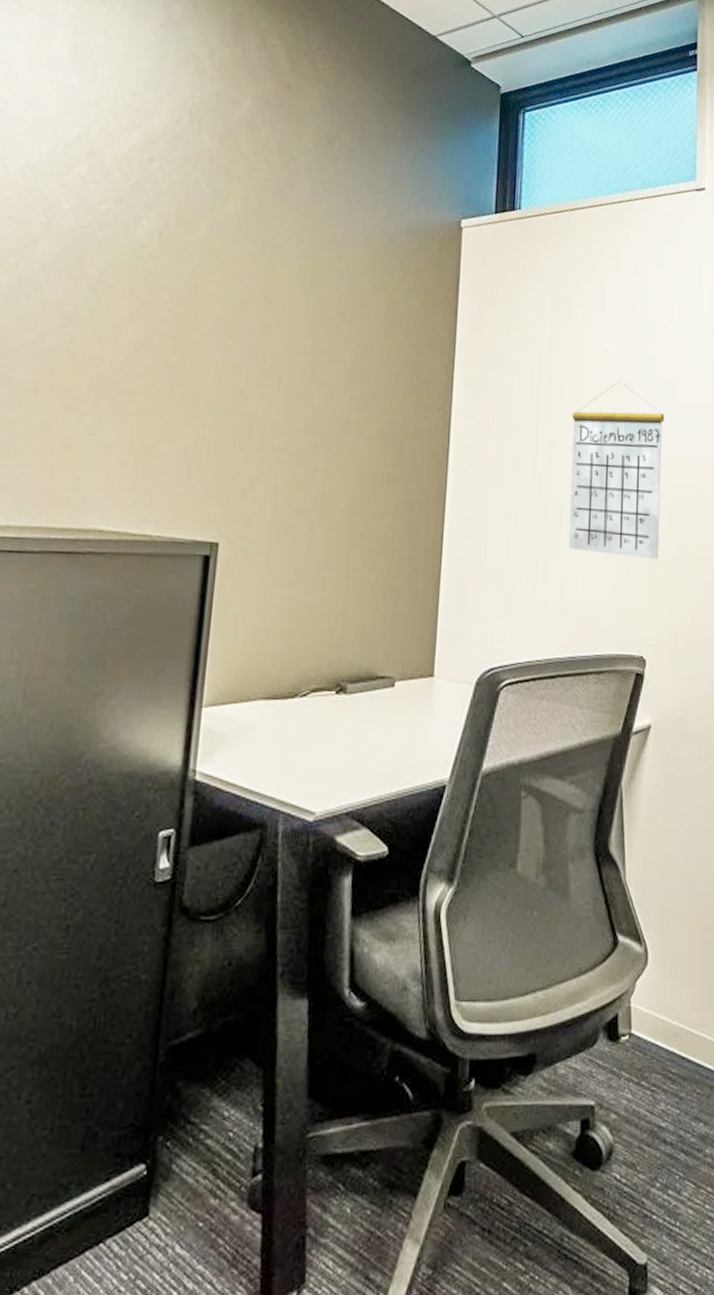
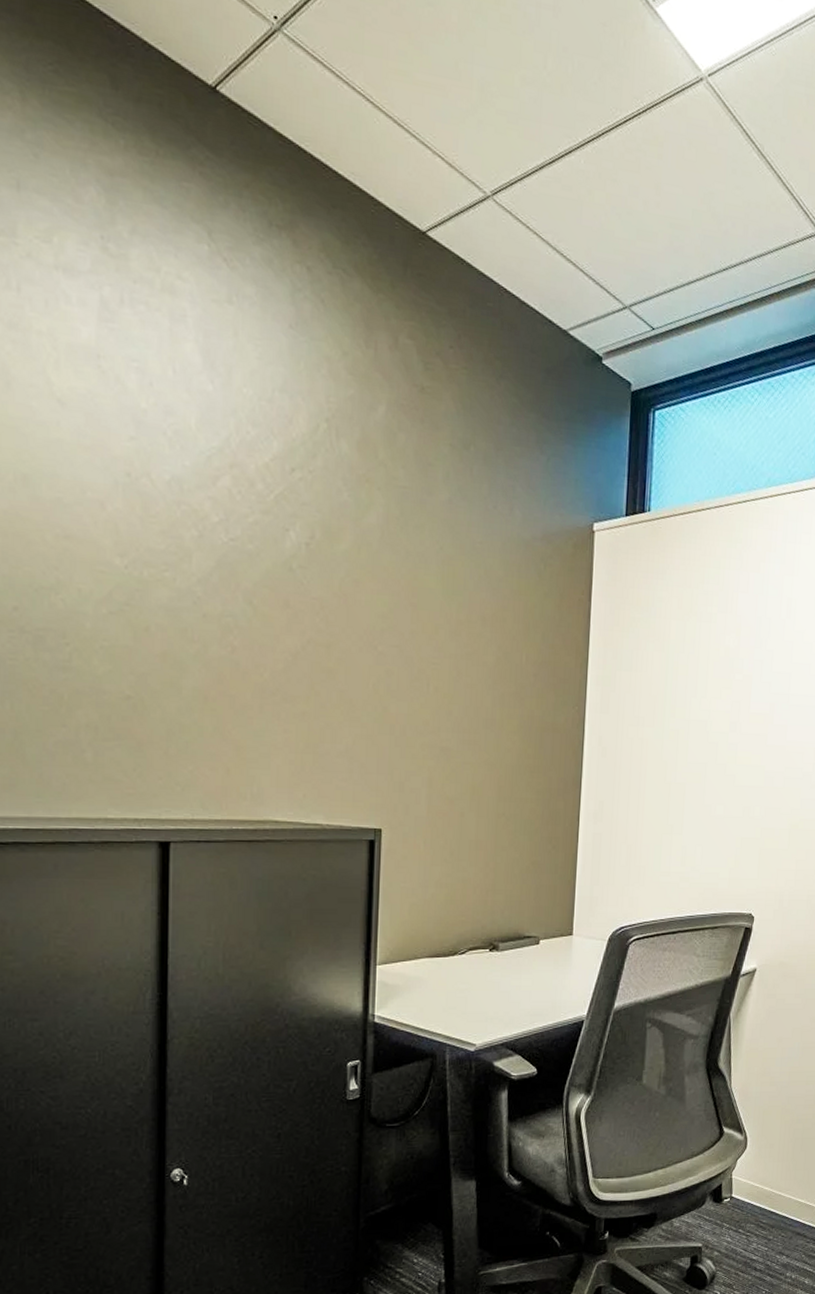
calendar: present [568,380,665,560] -> none [689,674,779,833]

